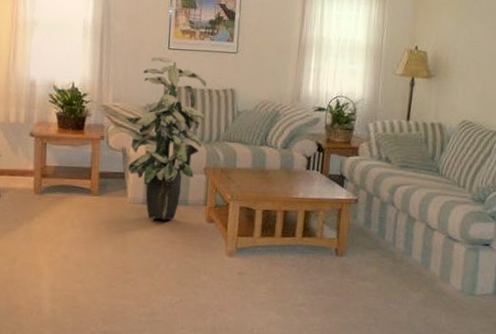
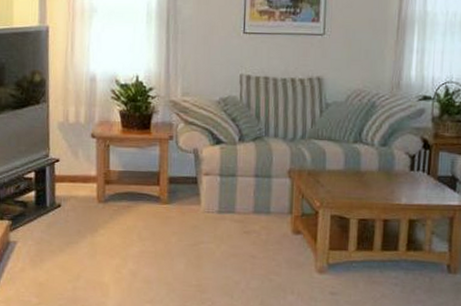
indoor plant: present [125,56,206,220] -> none [196,42,288,232]

